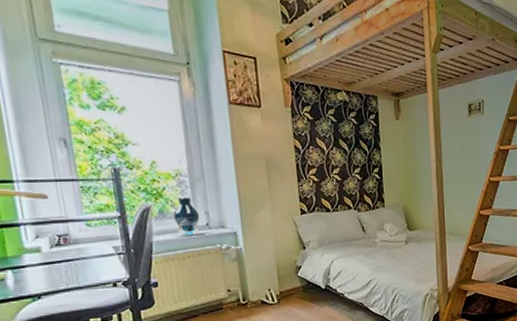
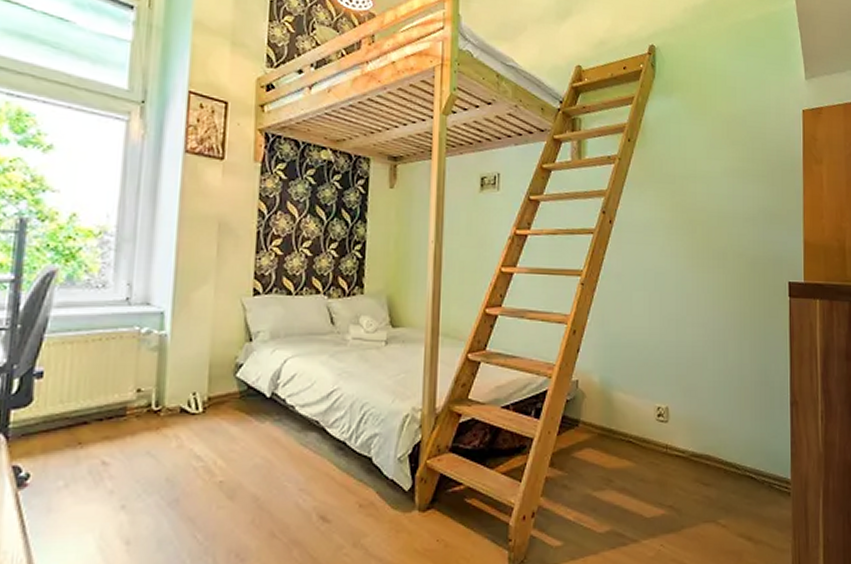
vase: present [173,197,200,236] -> none [84,262,120,313]

